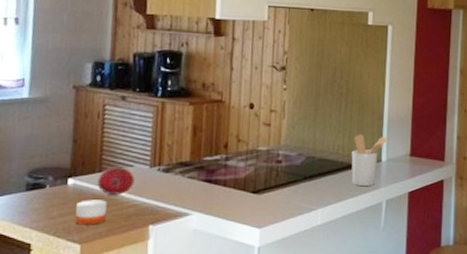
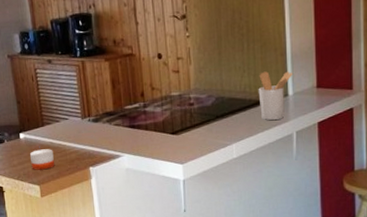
fruit: present [97,166,135,196] -> none [42,120,71,145]

